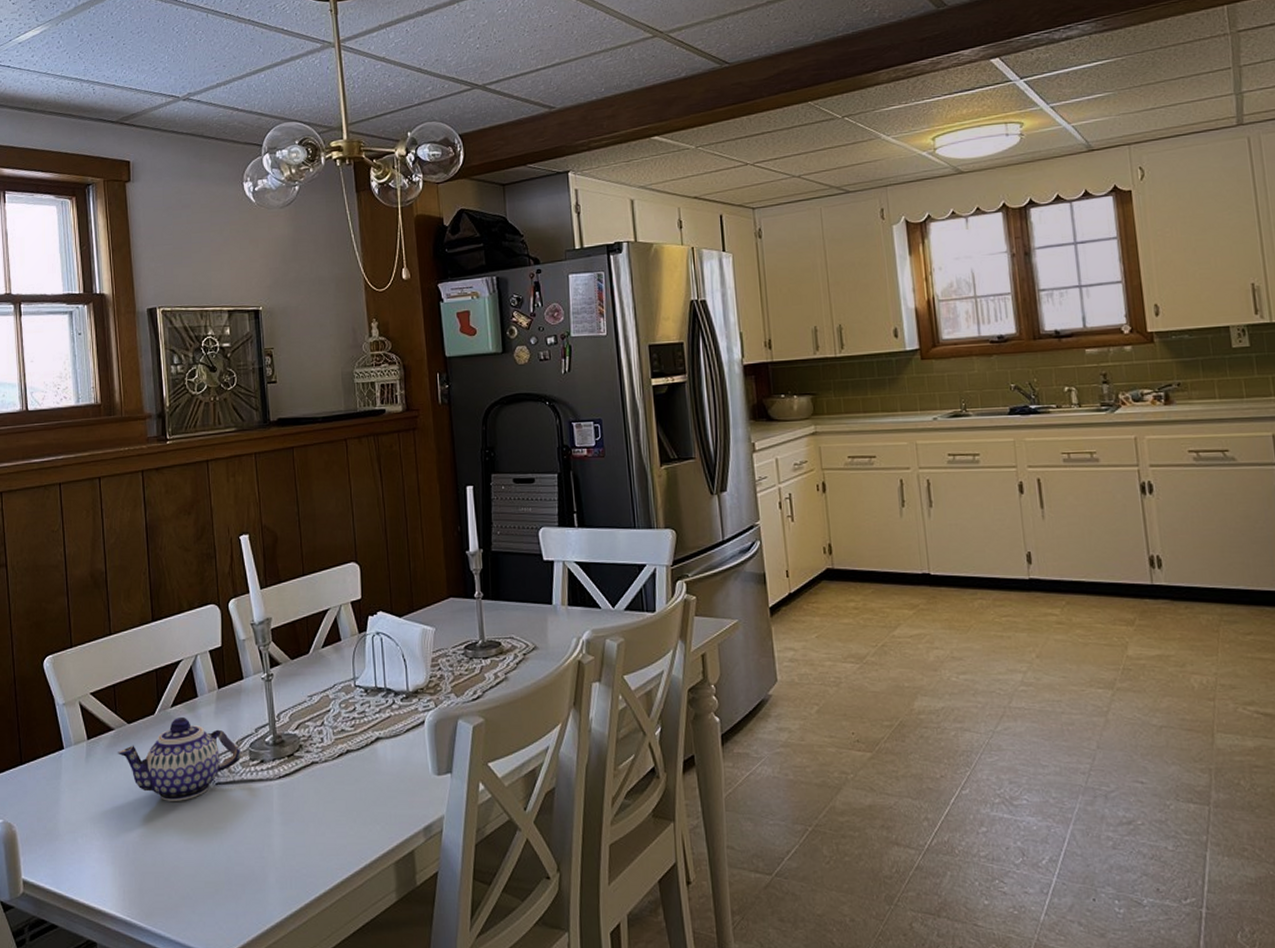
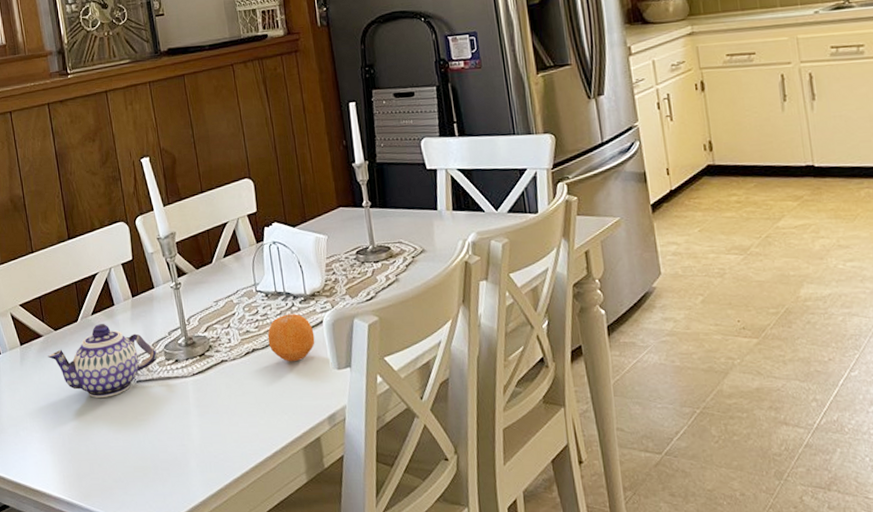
fruit: none [364,712,415,766] -> present [267,314,315,362]

